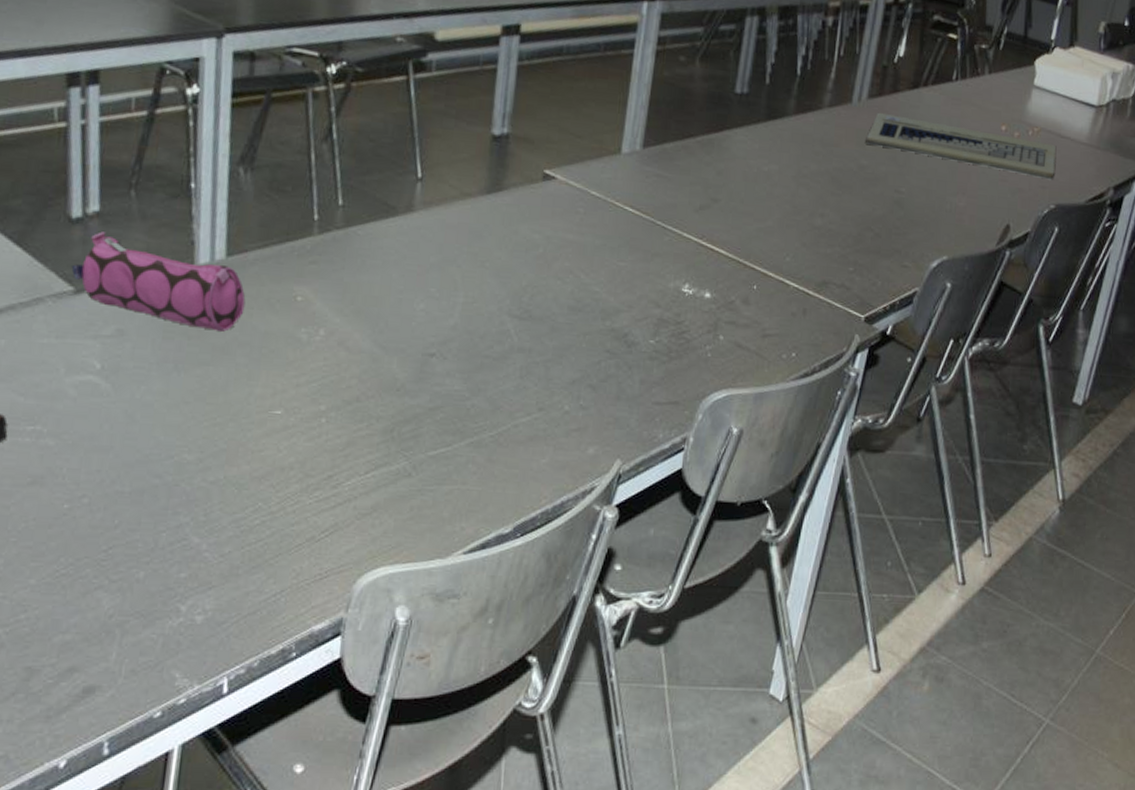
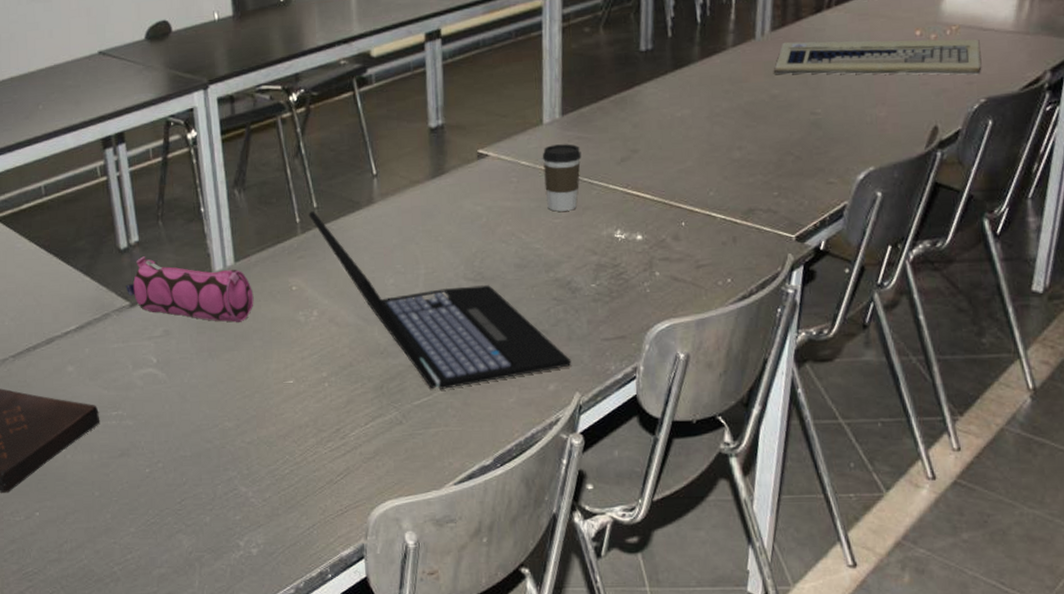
laptop: none [330,208,617,441] -> present [308,210,572,389]
coffee cup: none [613,178,659,255] -> present [542,144,582,212]

